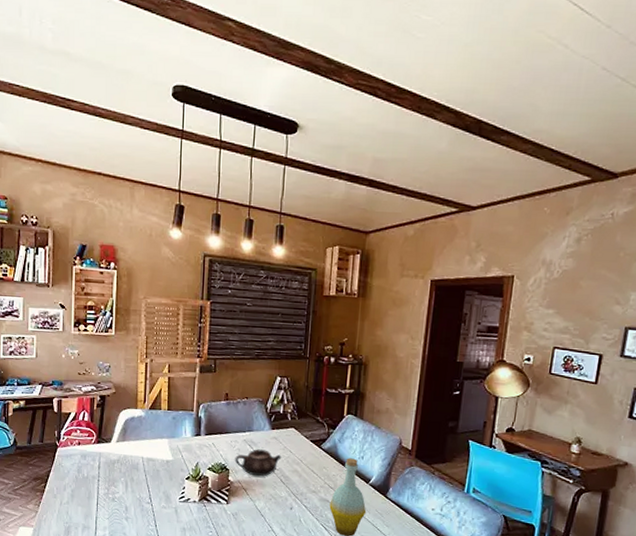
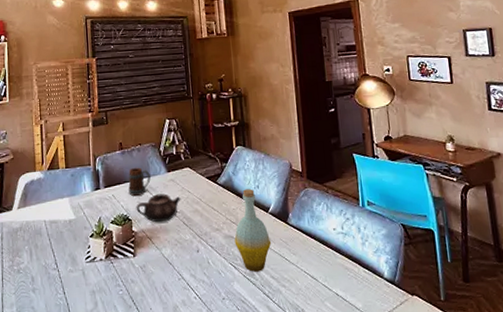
mug: none [229,419,254,448] -> present [128,167,151,196]

